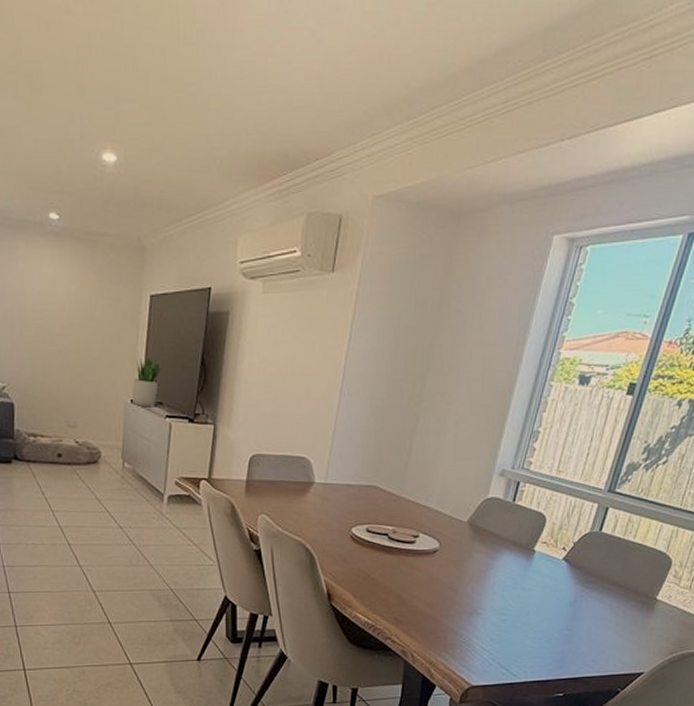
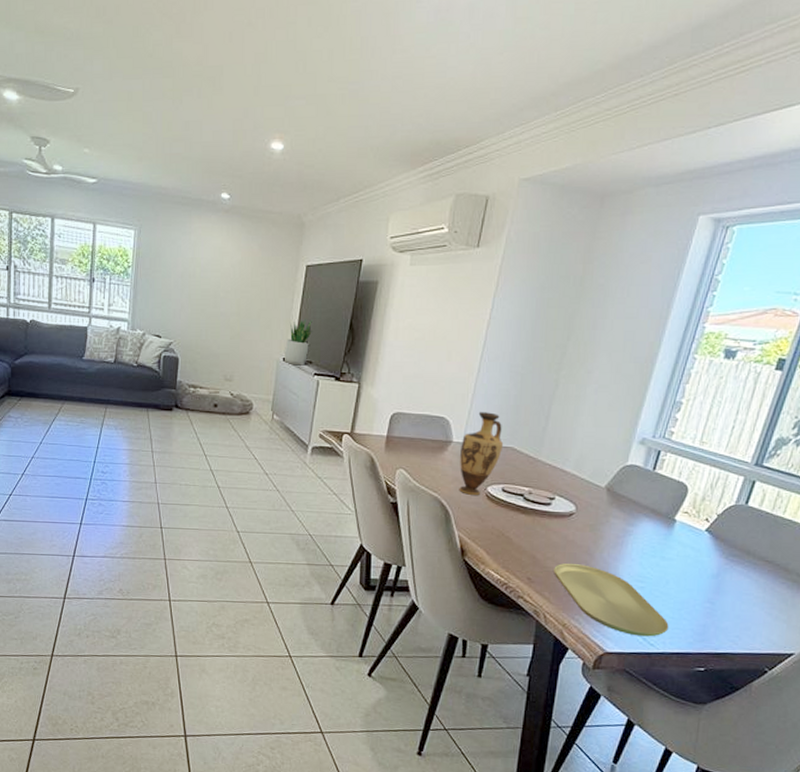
vase: none [323,450,367,537] -> present [459,412,504,495]
placemat: none [420,601,530,668] -> present [554,563,669,637]

